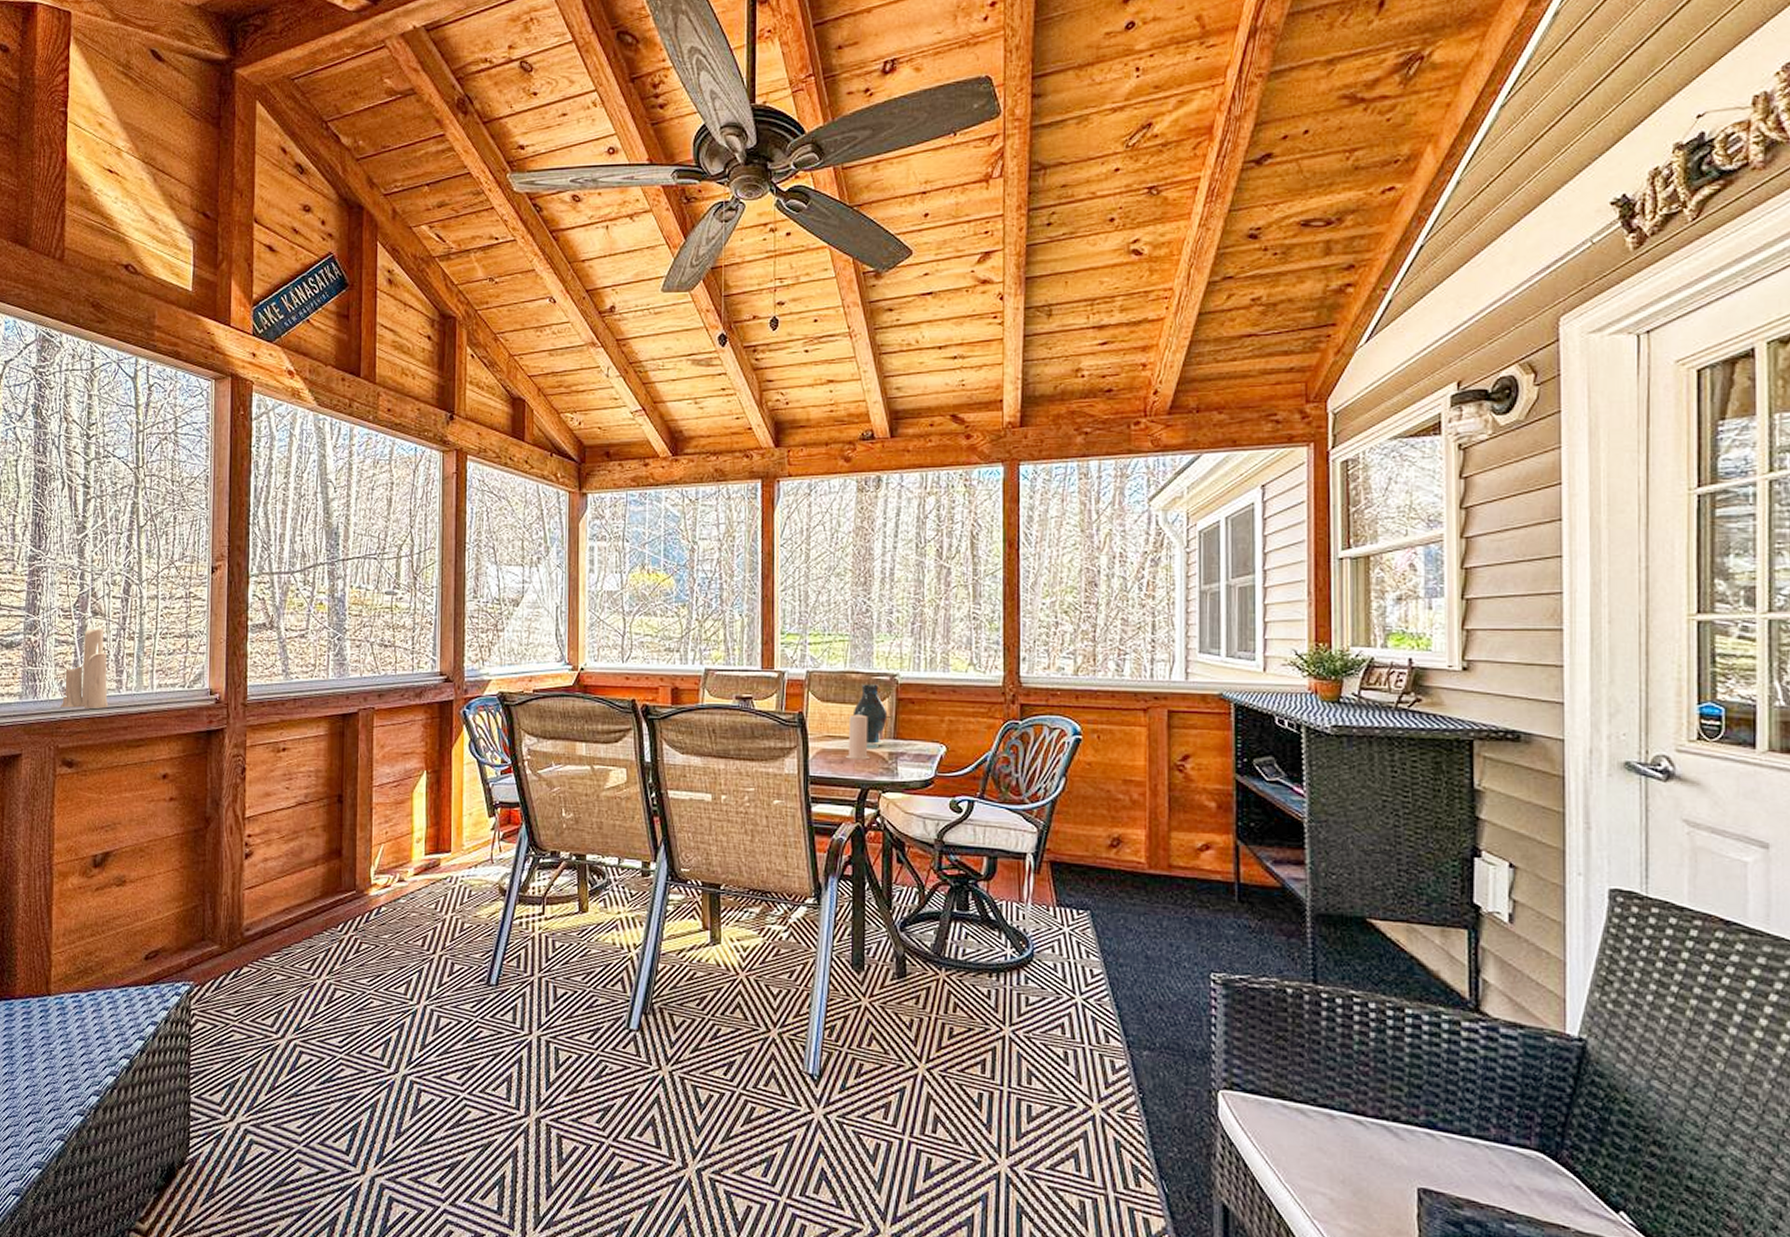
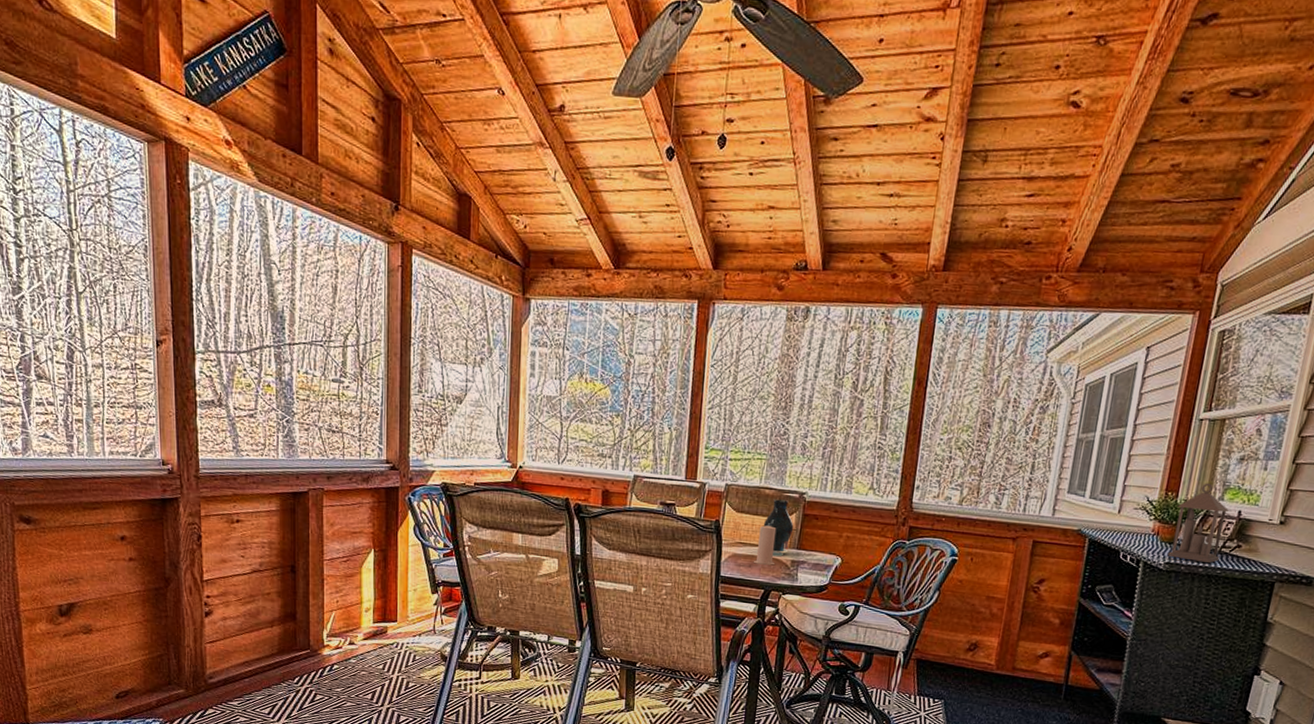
candle: present [59,617,109,709] -> none [12,381,62,471]
lantern: none [1333,629,1398,722] -> present [1168,483,1230,563]

